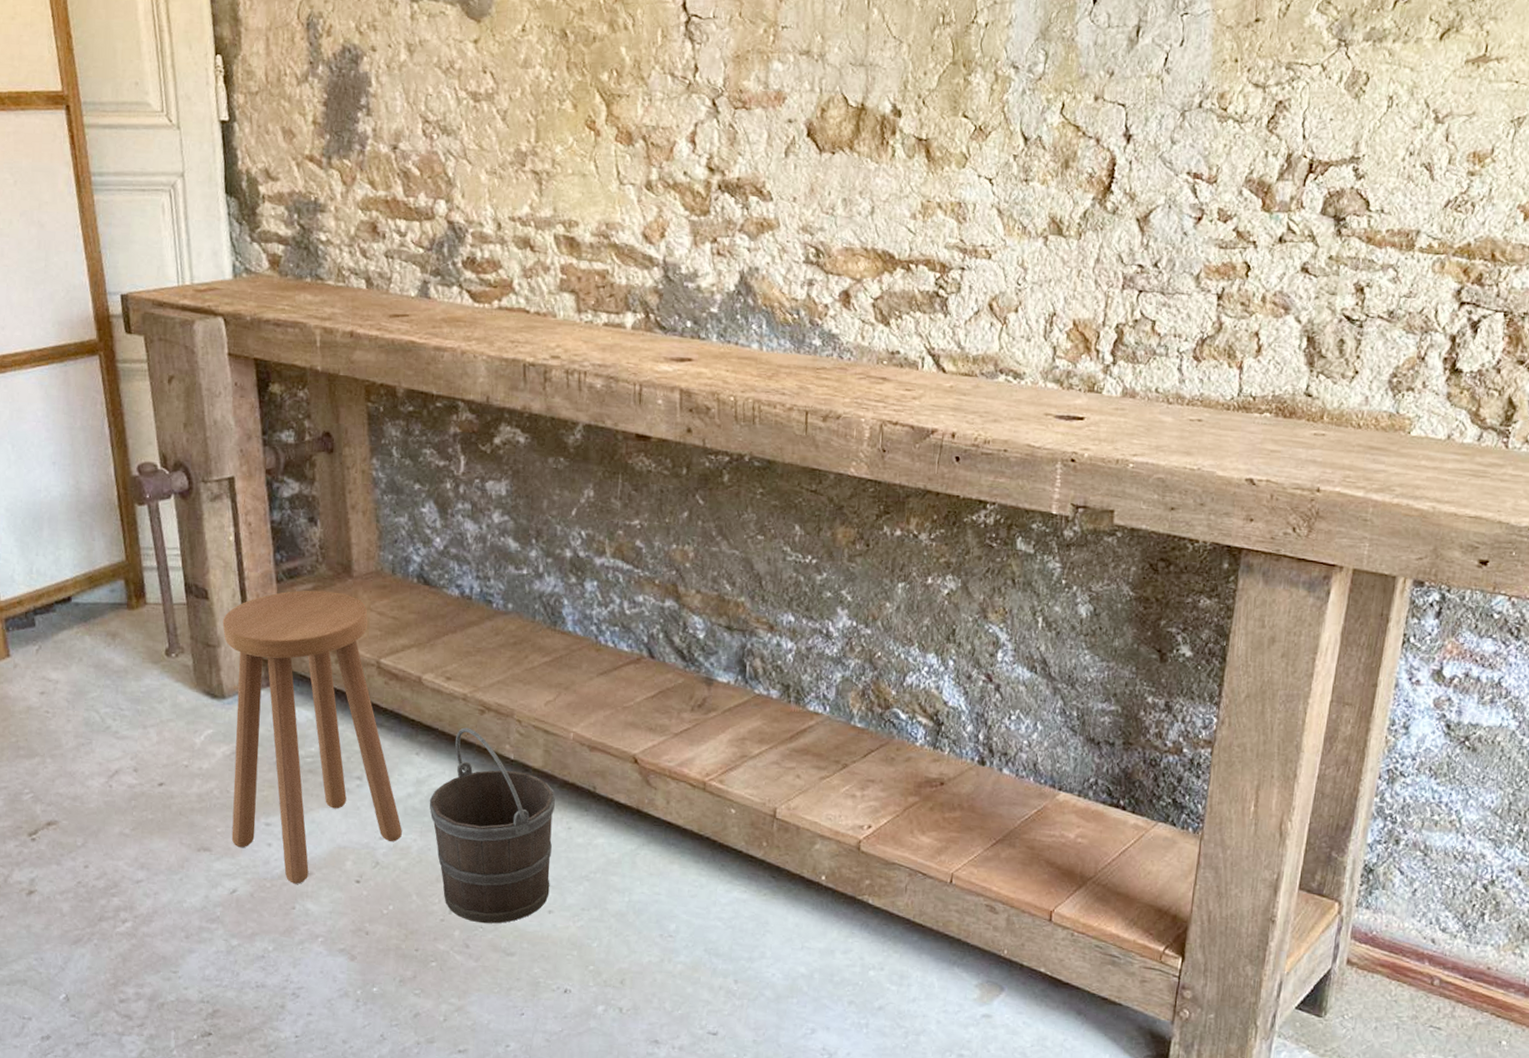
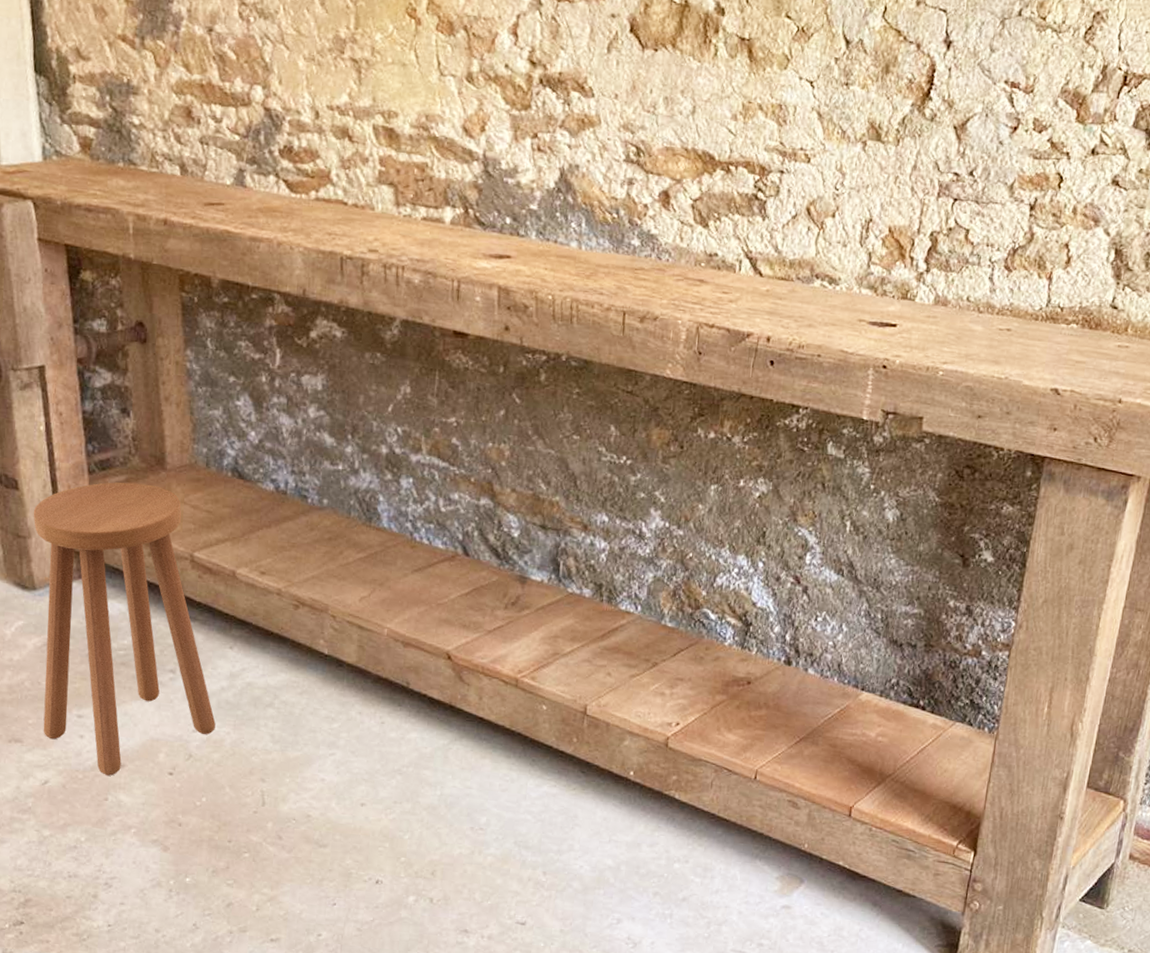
bucket: present [429,727,555,924] -> none [242,622,369,816]

